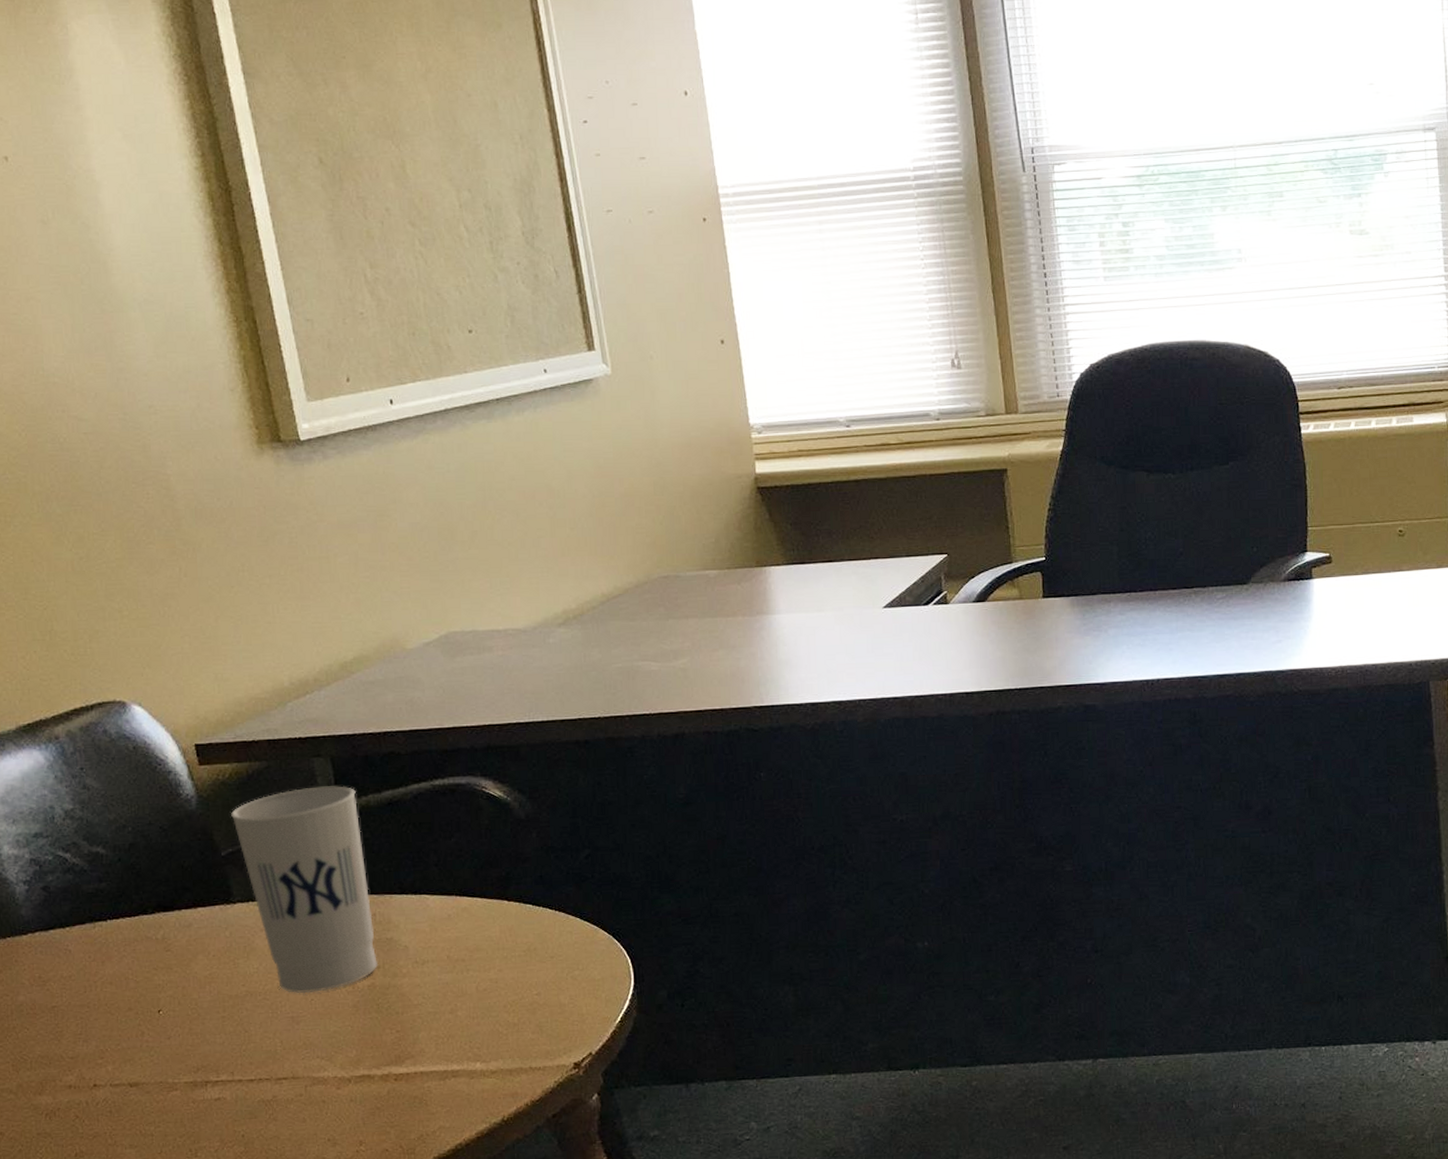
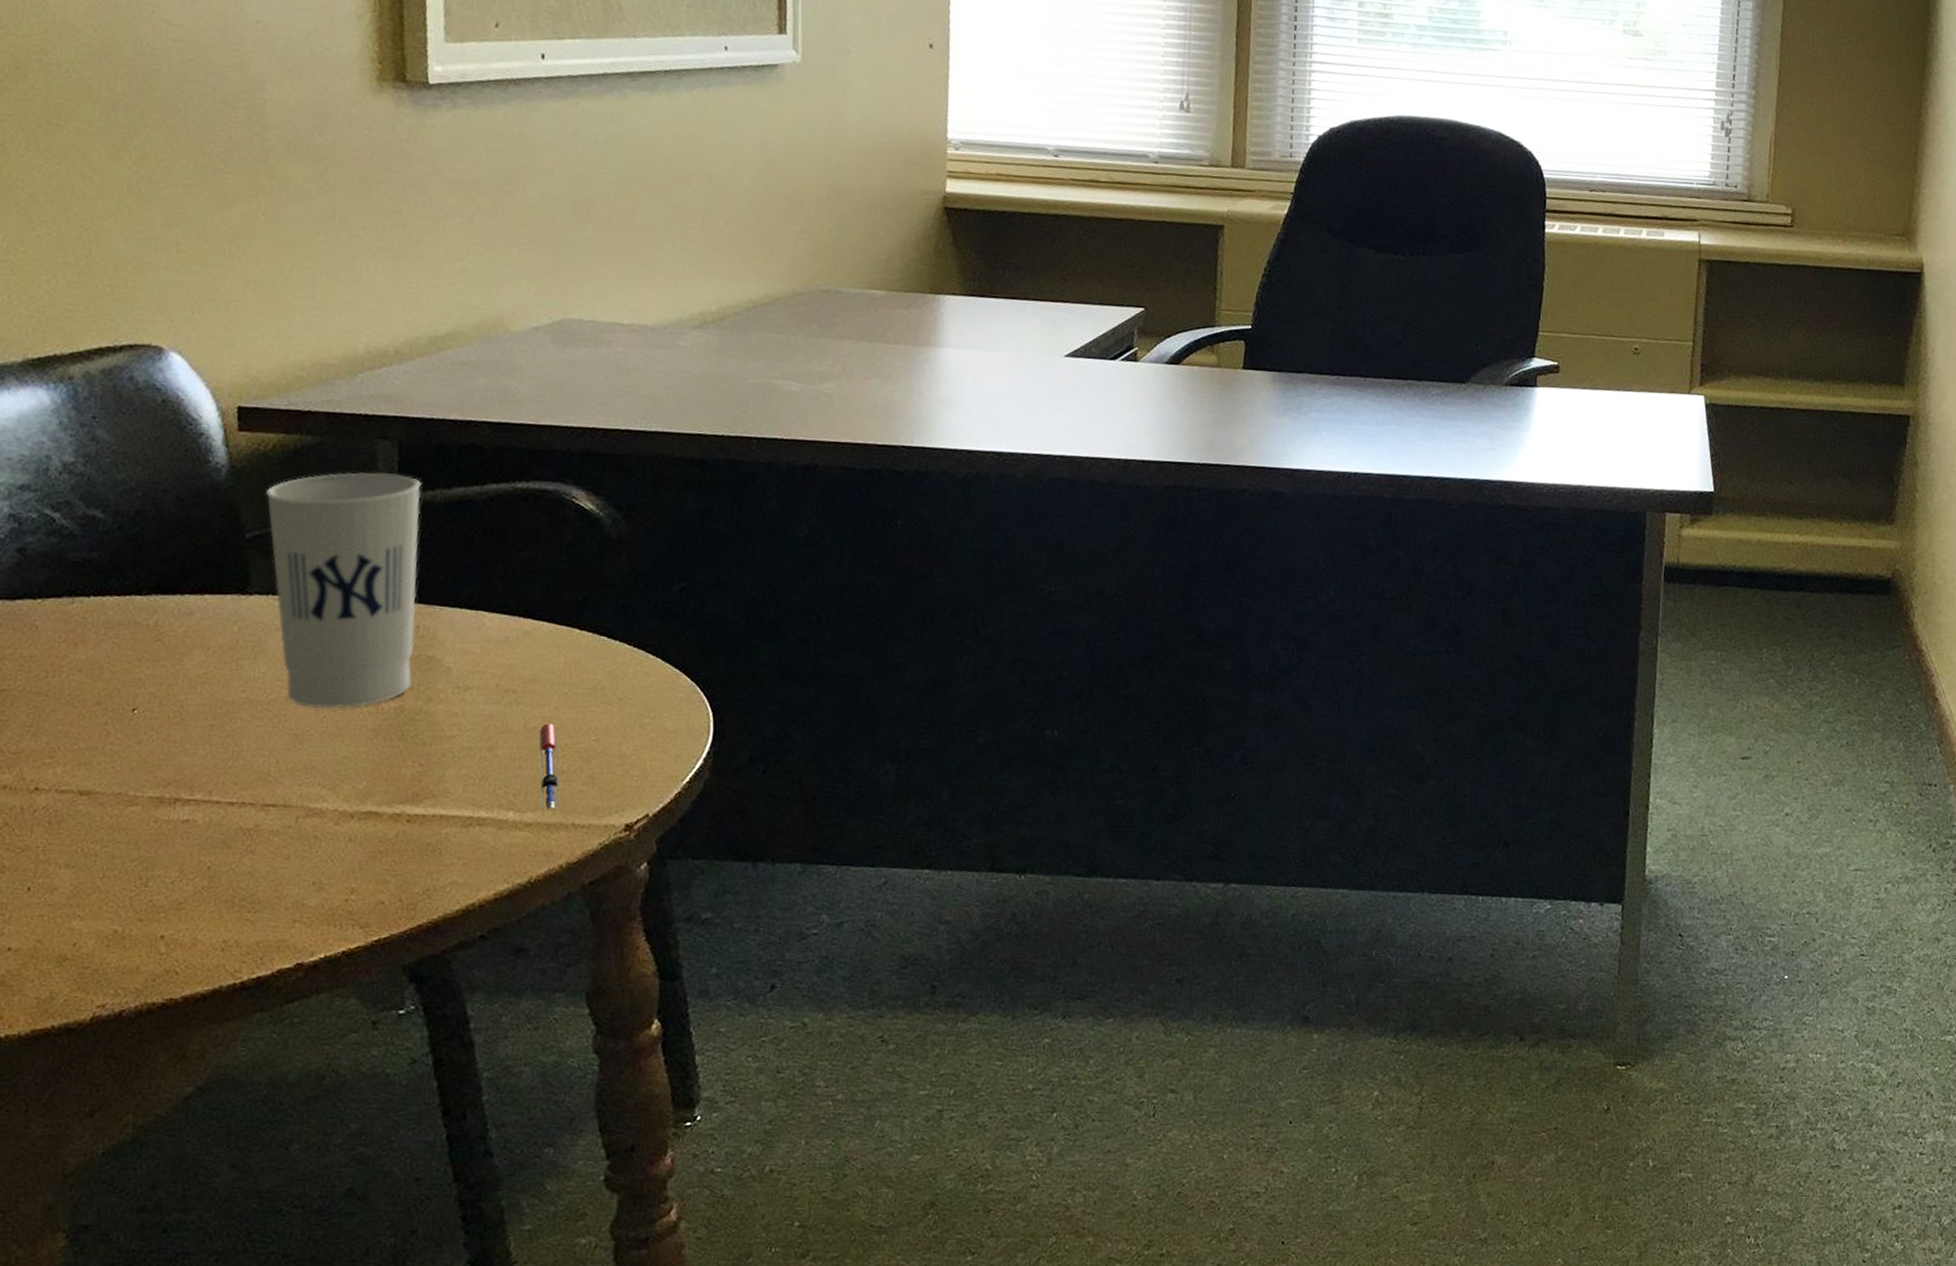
pen: none [489,984,518,1059] -> present [539,723,561,811]

